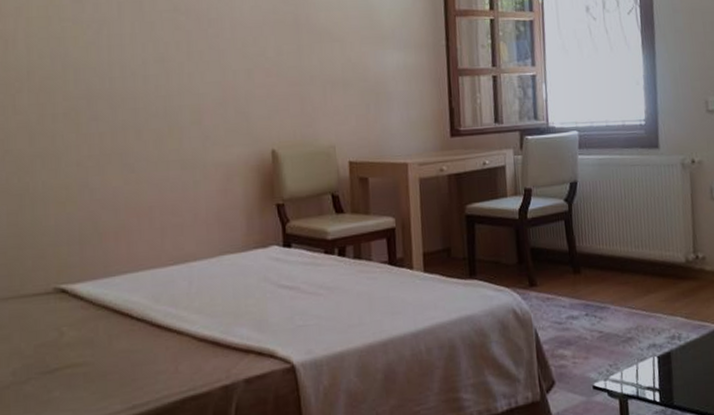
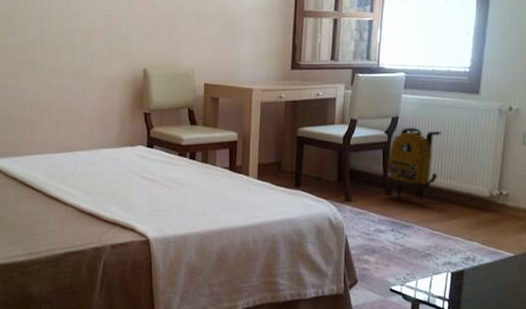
backpack: none [571,191,628,276] -> present [384,127,442,200]

